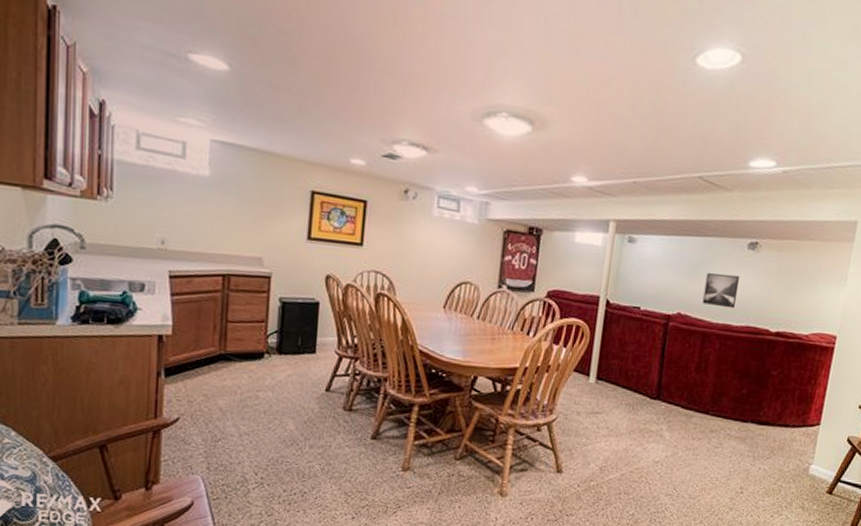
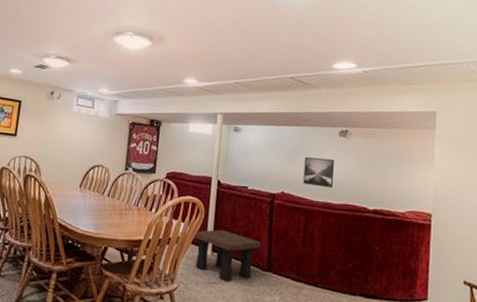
side table: none [574,355,651,412] -> present [192,229,261,282]

